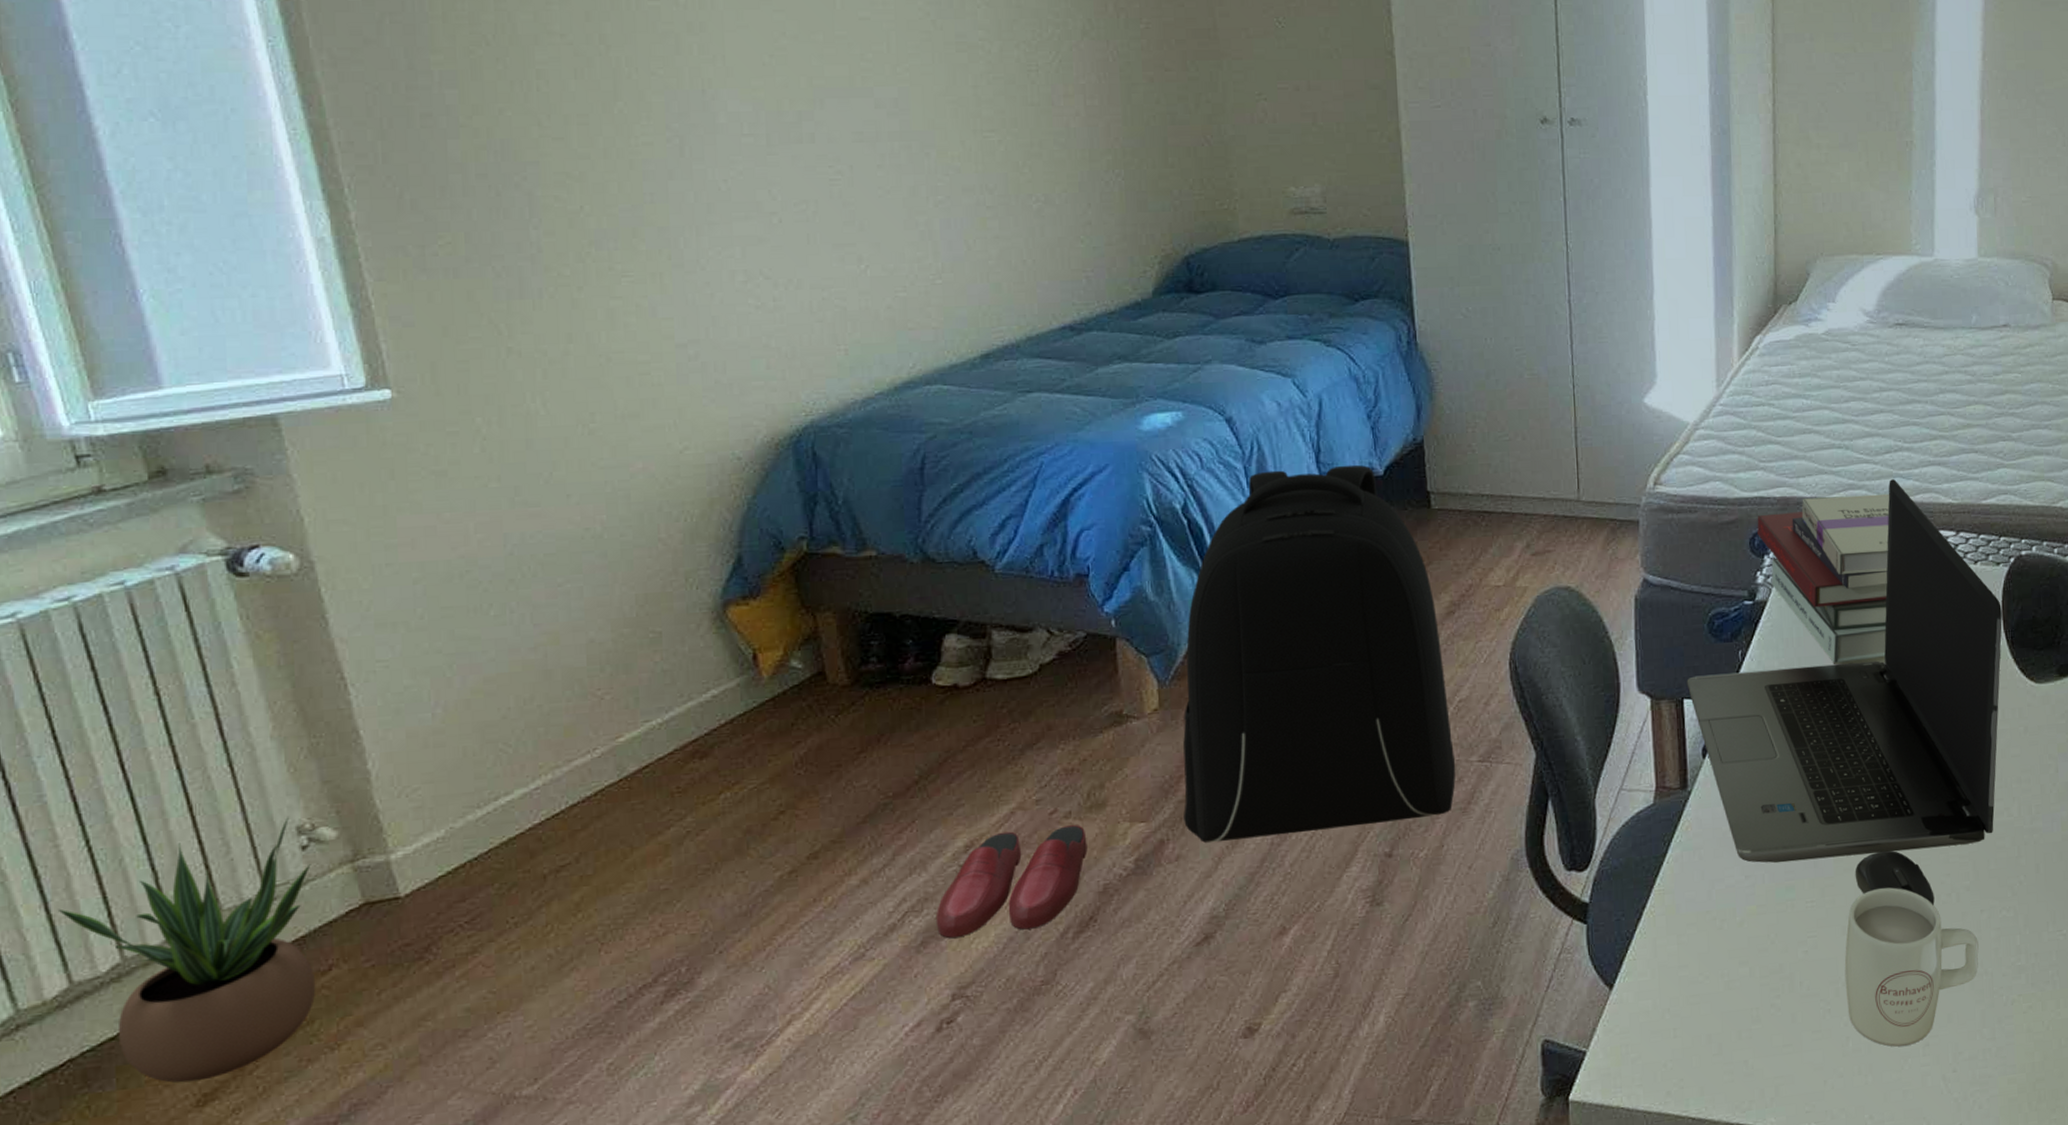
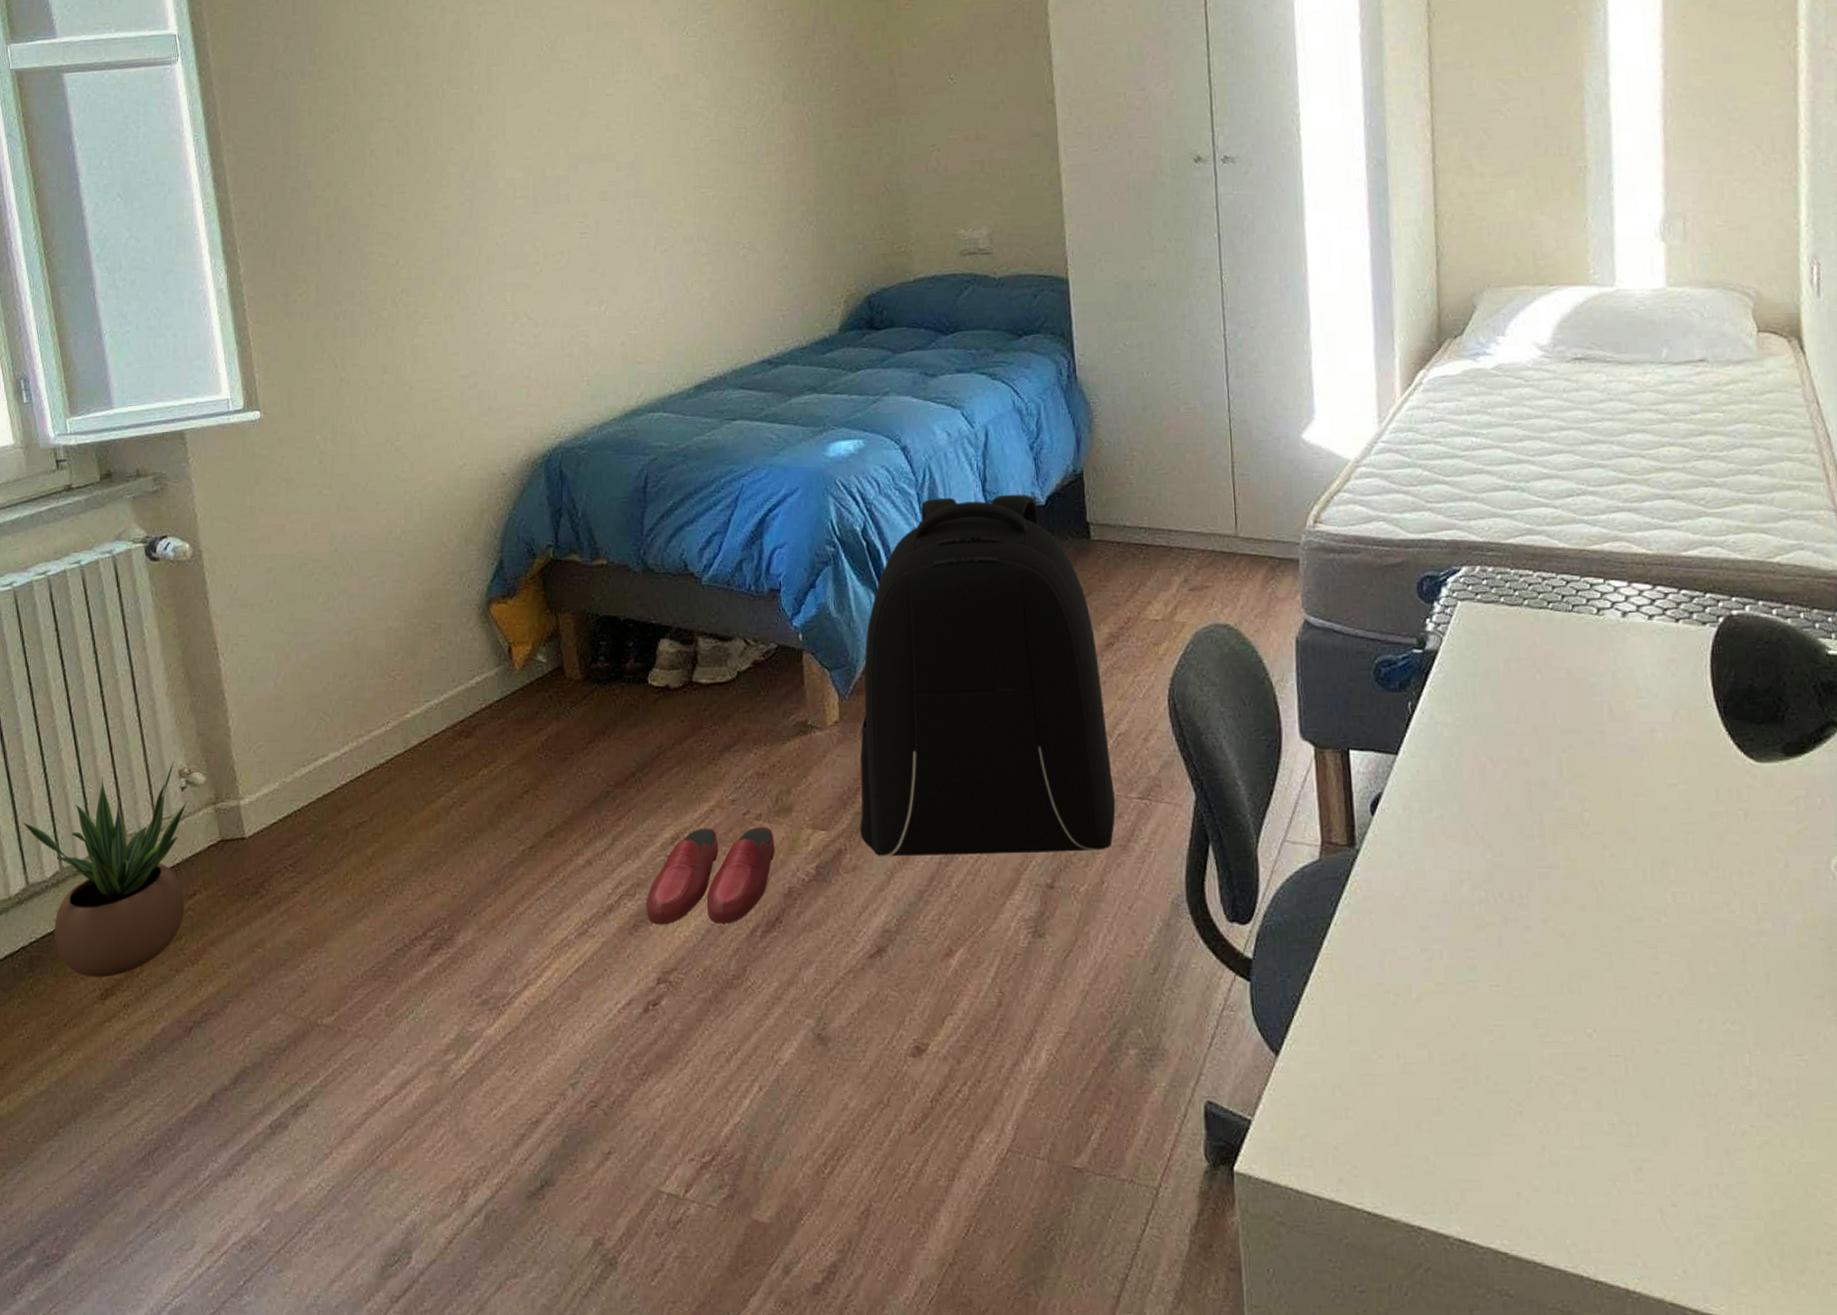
laptop computer: present [1686,479,2002,863] -> none [1352,525,1712,940]
books: present [1757,493,1890,665] -> none [1425,540,1575,727]
mug: present [1844,887,1979,1047] -> none [1537,980,1699,1166]
computer mouse: present [1855,850,1935,905] -> none [1546,937,1642,1007]

